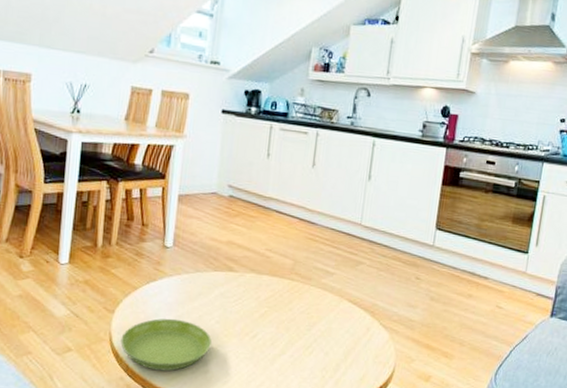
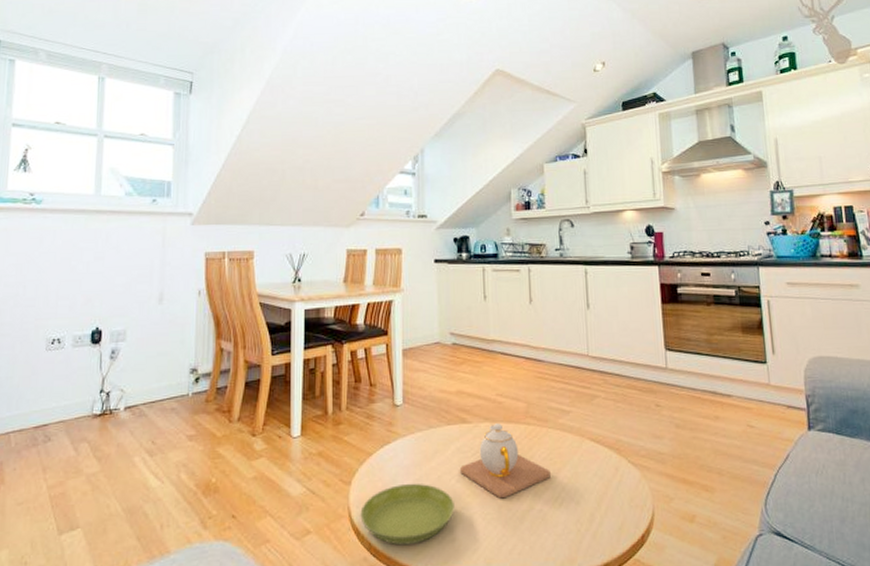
teapot: none [221,275,306,342] -> present [460,423,551,499]

